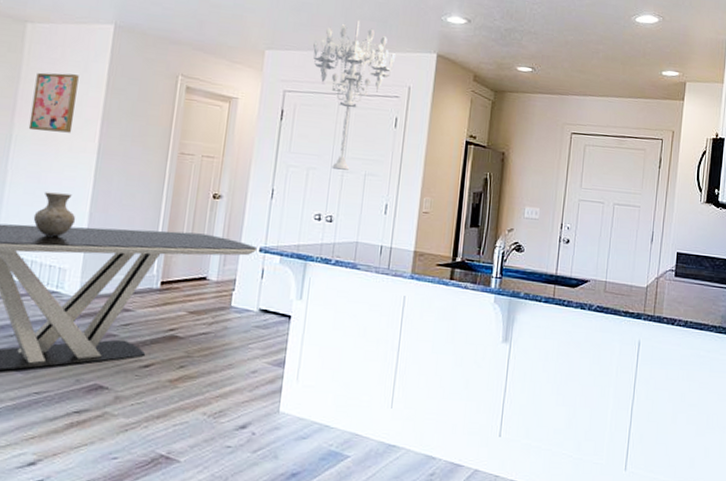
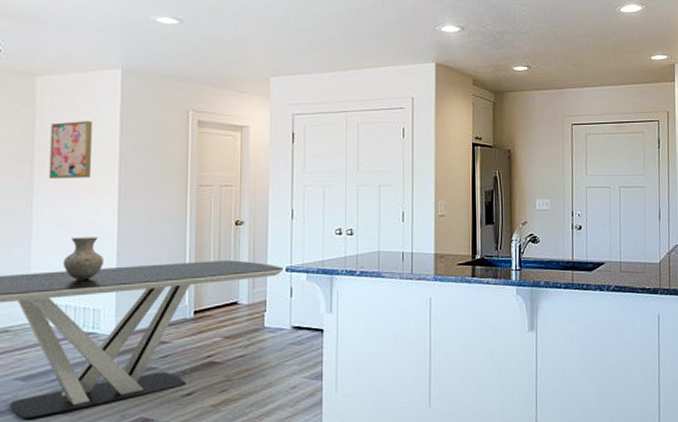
chandelier: present [313,20,395,170] -> none [316,39,396,184]

